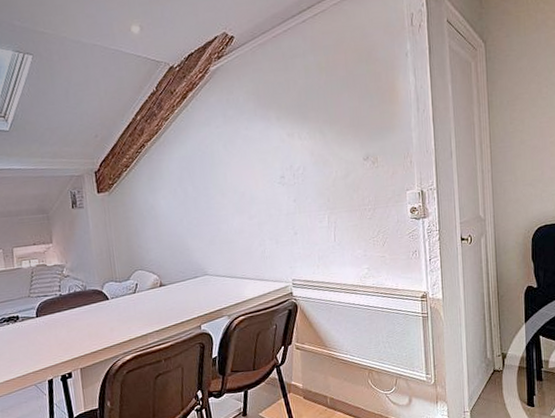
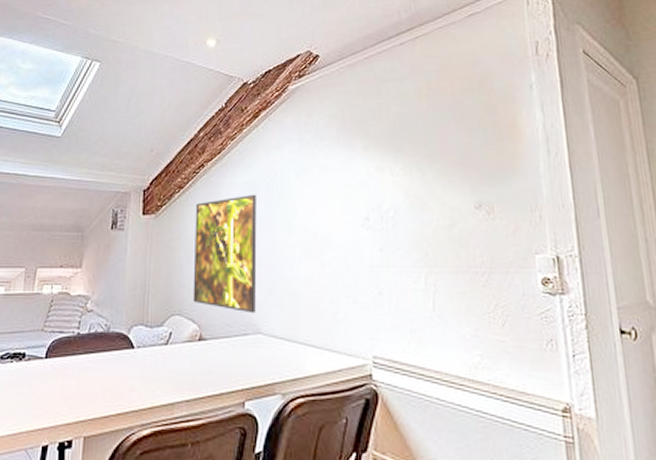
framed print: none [142,166,202,261] -> present [193,194,257,314]

